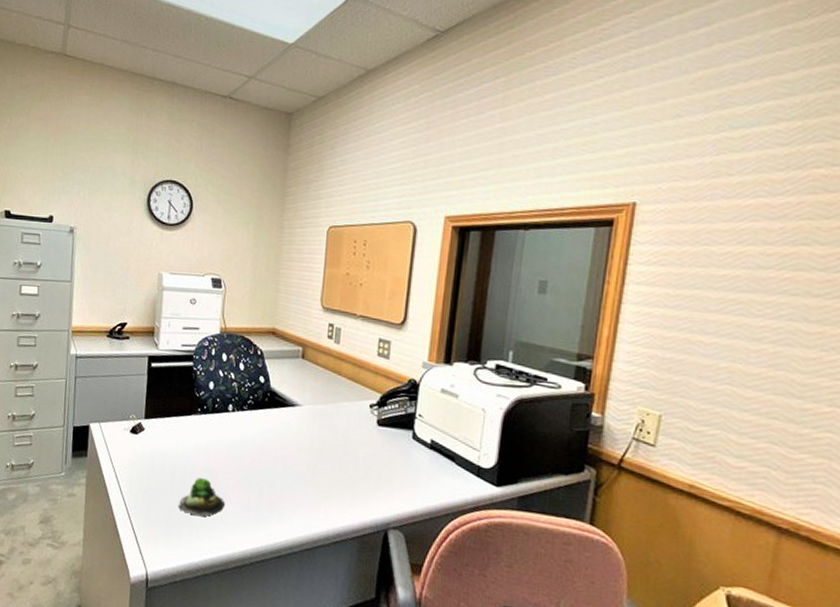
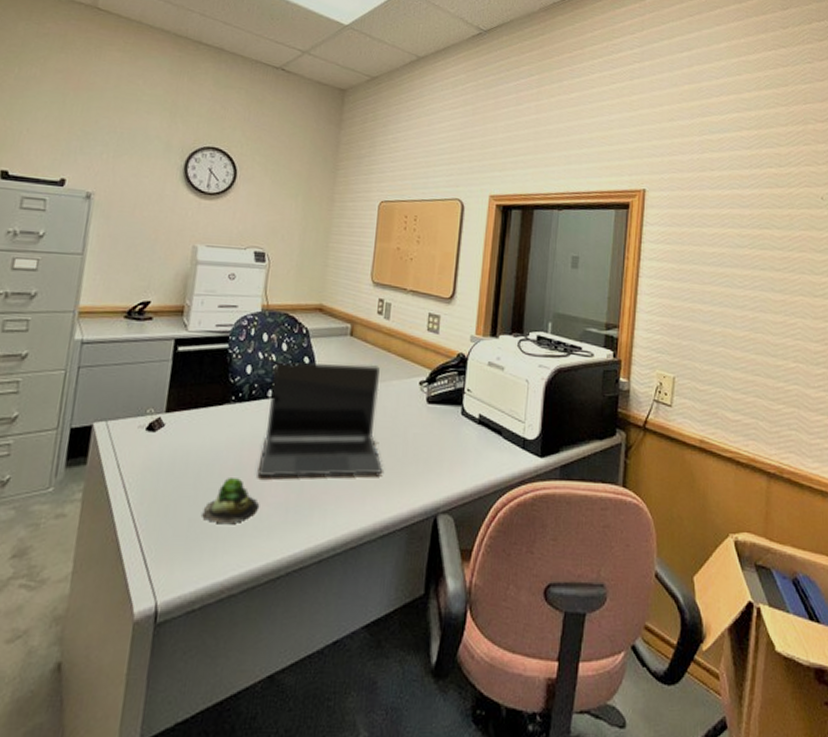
laptop: none [222,380,335,487] -> present [257,361,383,478]

